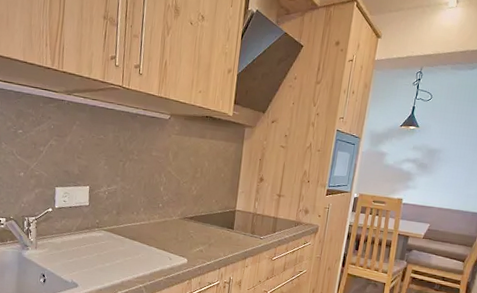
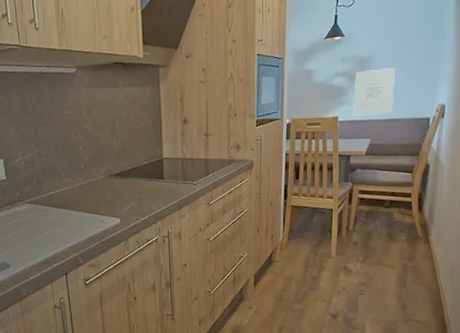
wall art: none [417,161,461,204] -> present [353,67,395,116]

